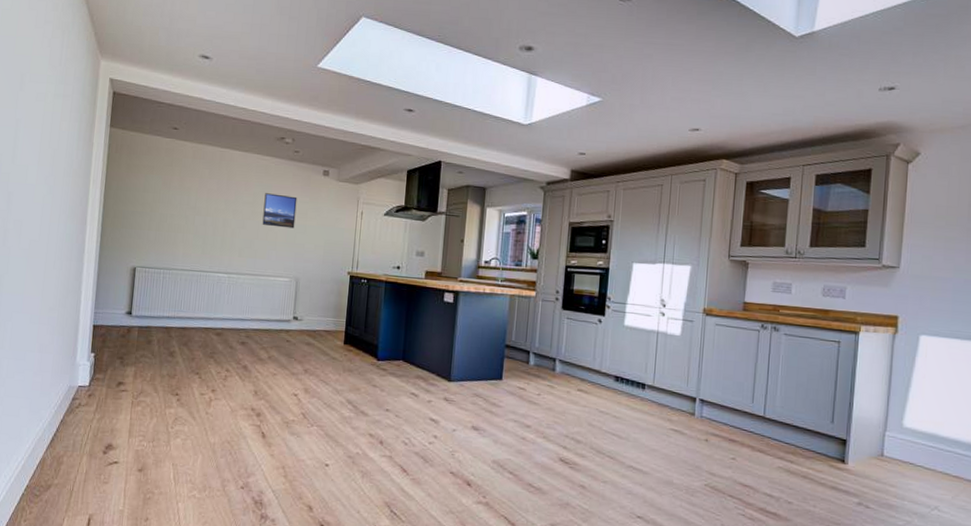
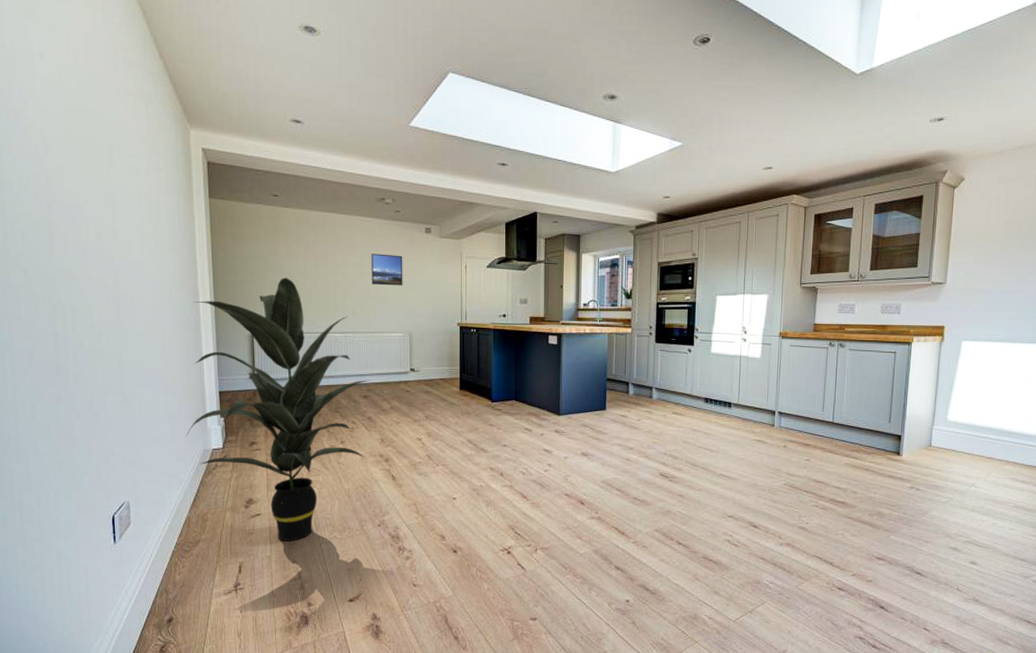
indoor plant: none [53,212,250,496] -> present [185,278,370,541]

